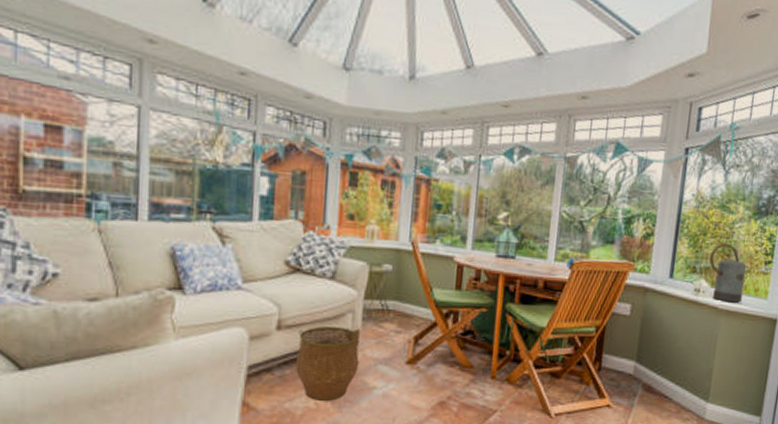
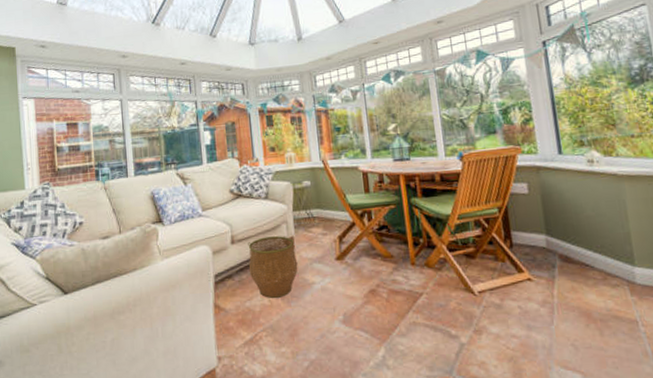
watering can: present [709,243,748,303] -> none [594,114,642,168]

